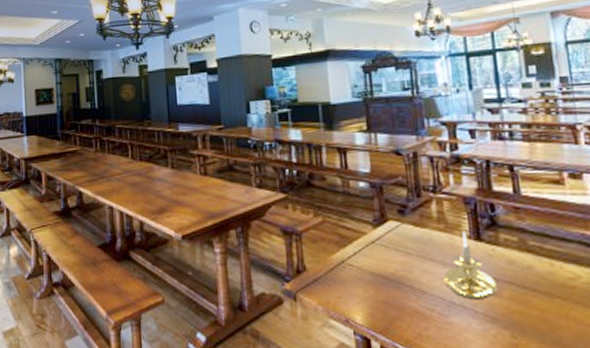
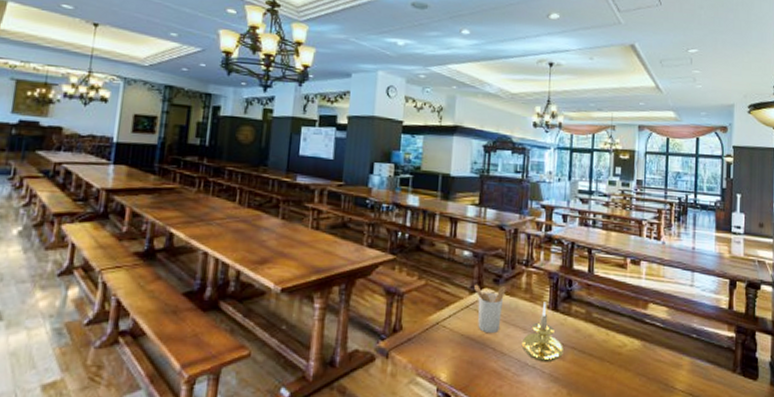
utensil holder: none [377,217,415,270] -> present [474,284,506,334]

